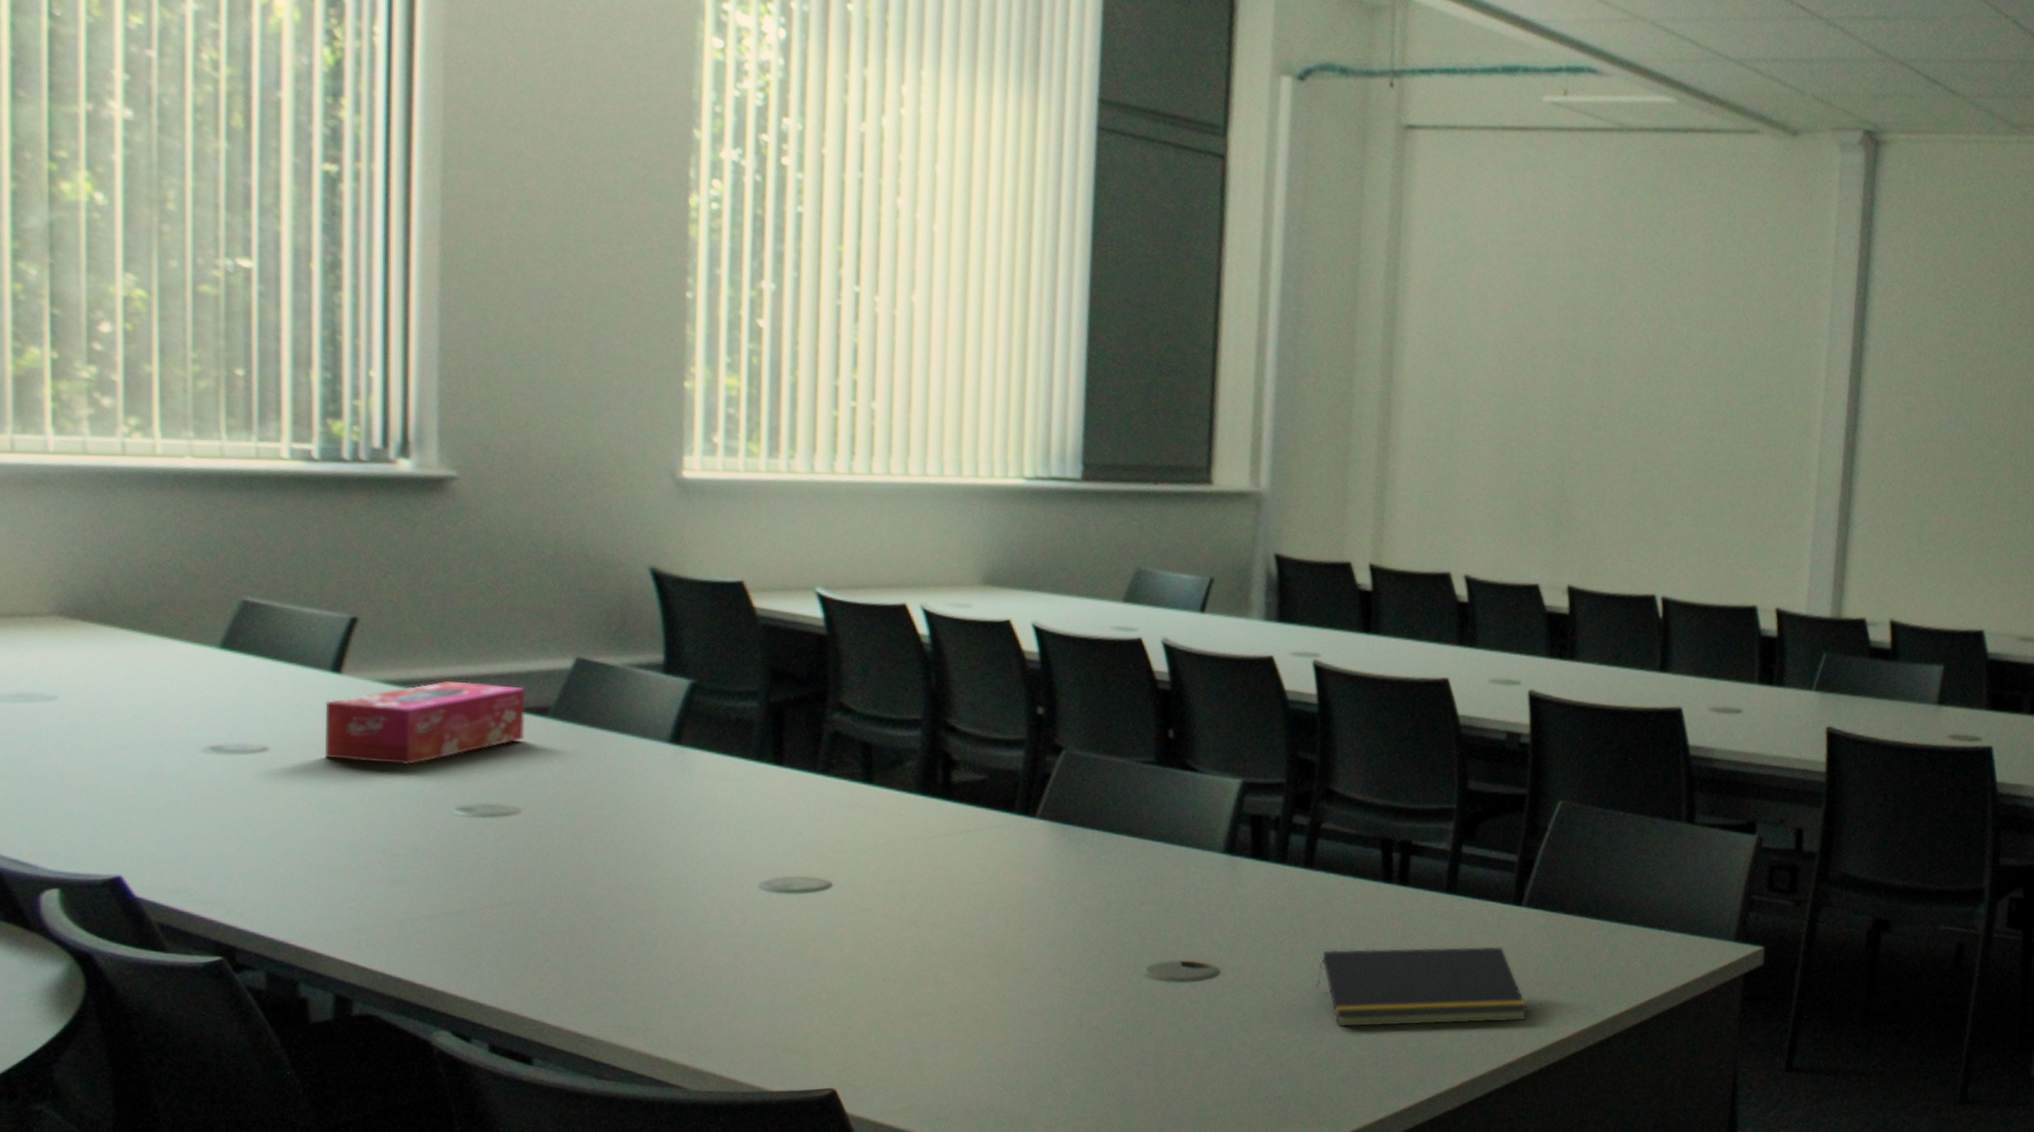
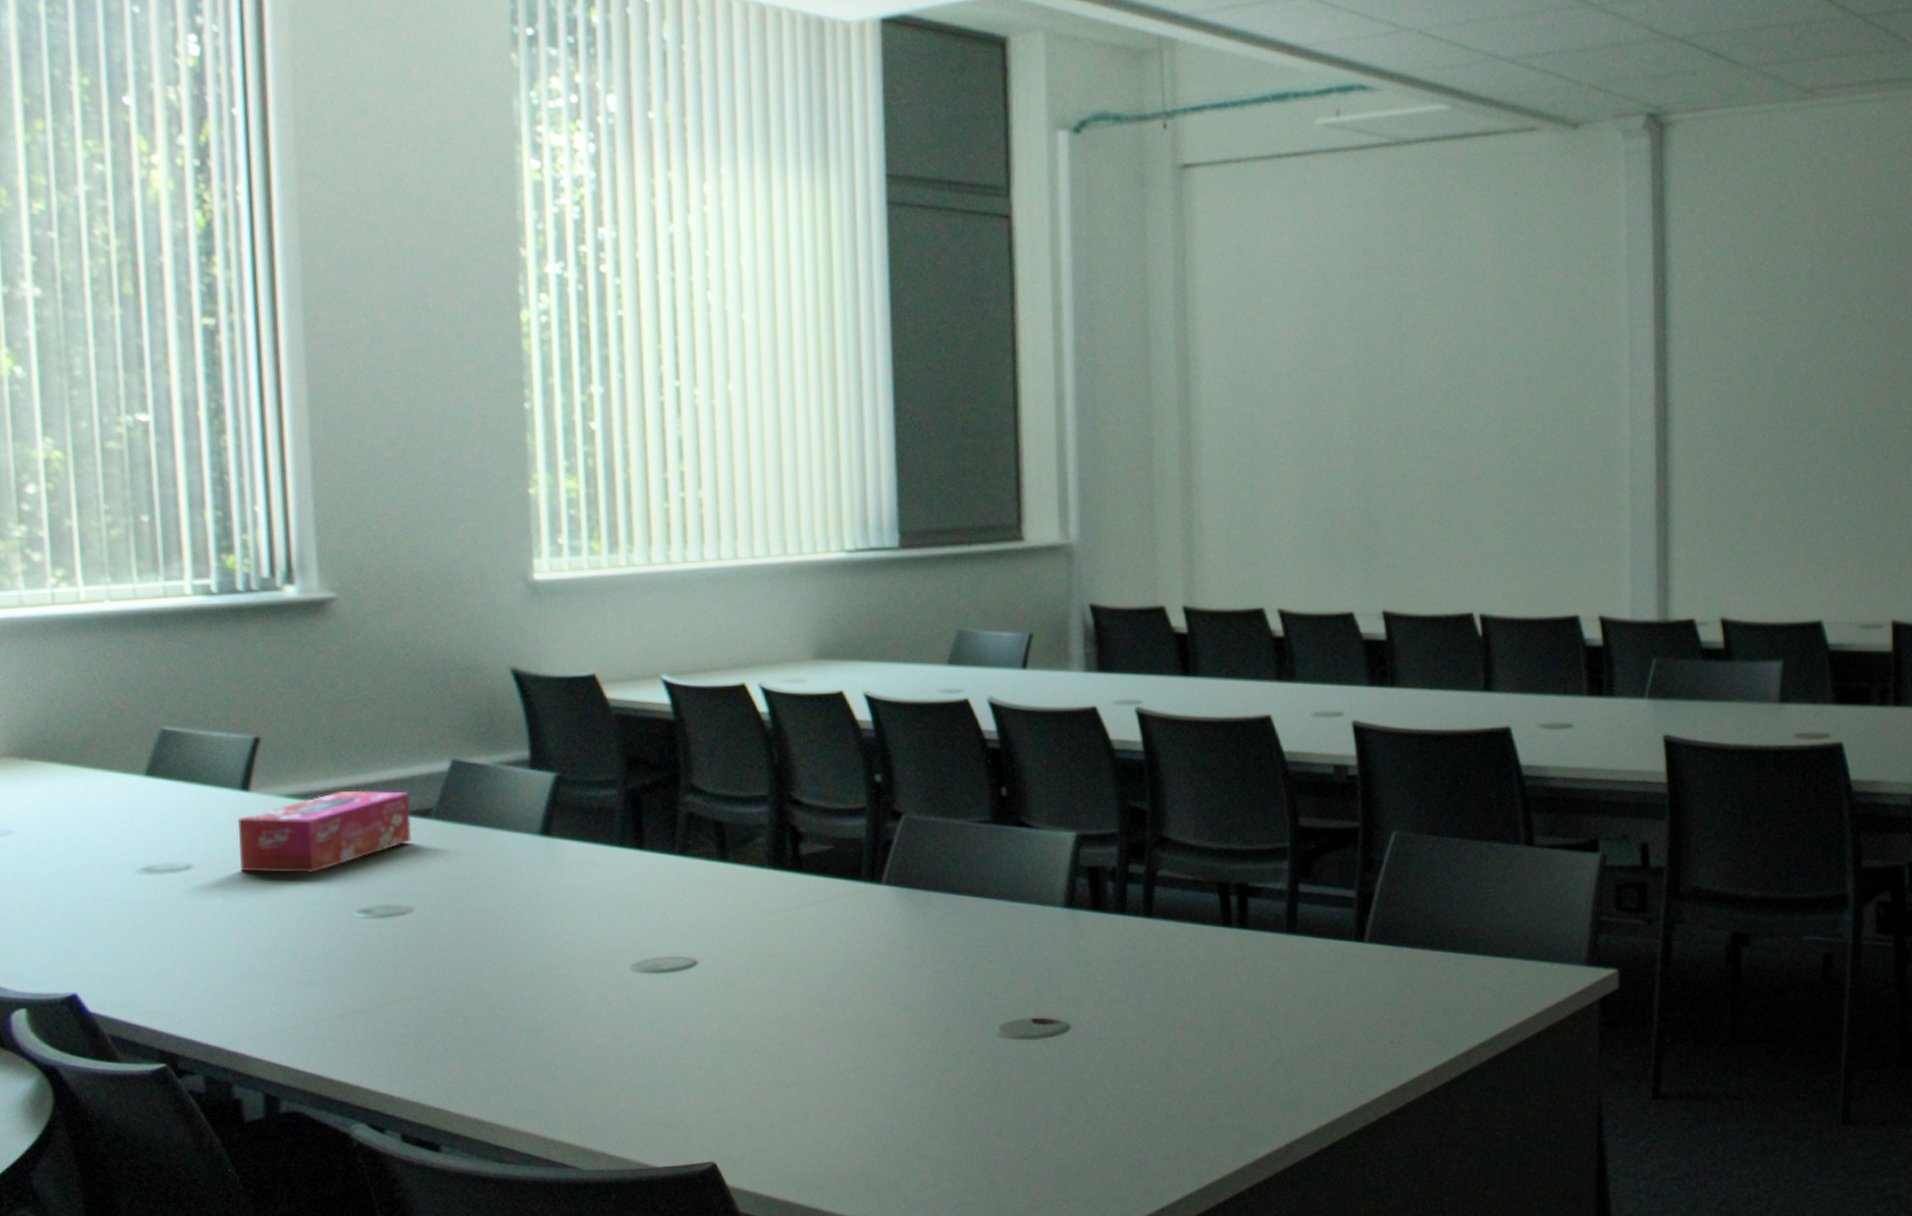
notepad: present [1316,946,1528,1028] -> none [1165,985,1379,1077]

